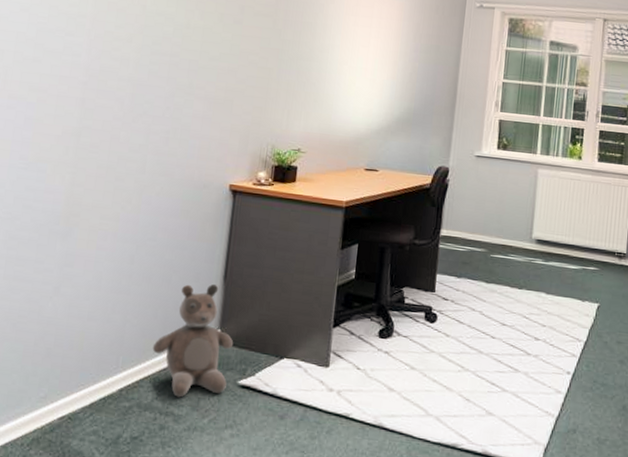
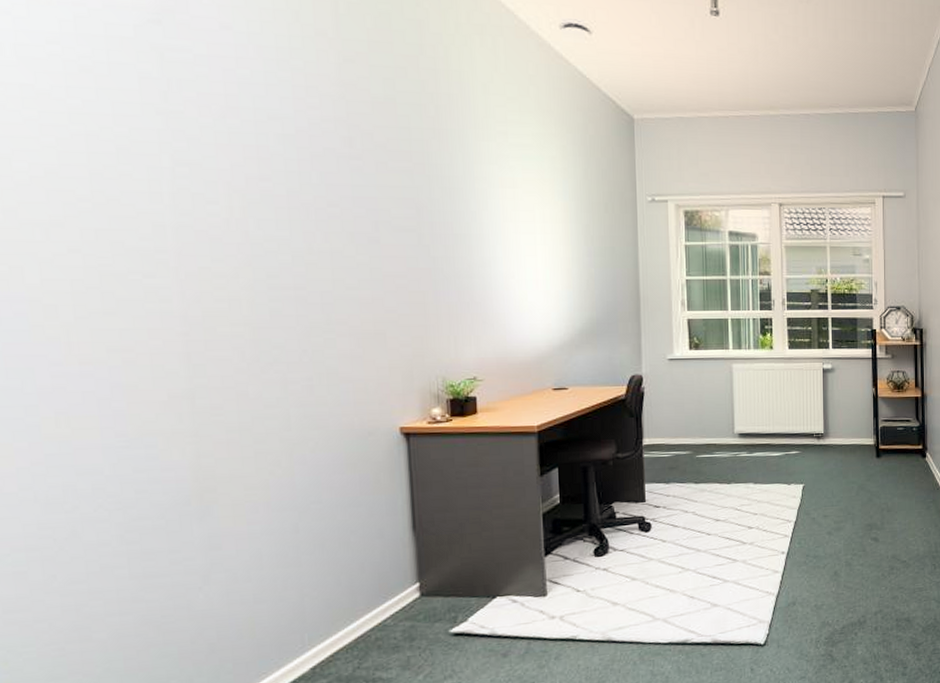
stuffed animal: present [152,283,234,398] -> none [342,536,438,661]

